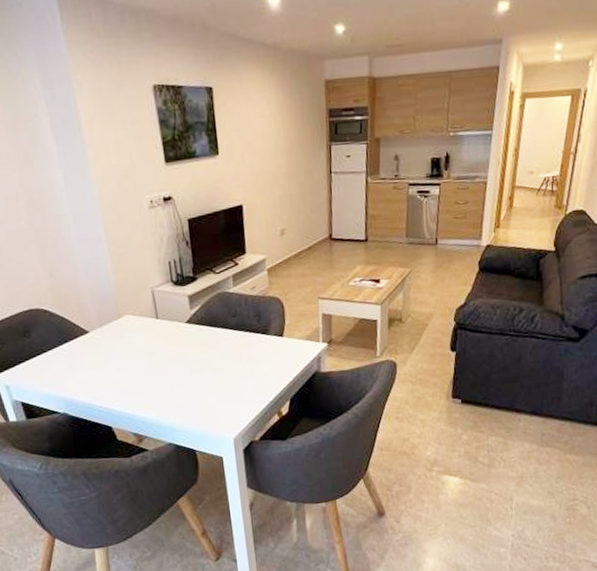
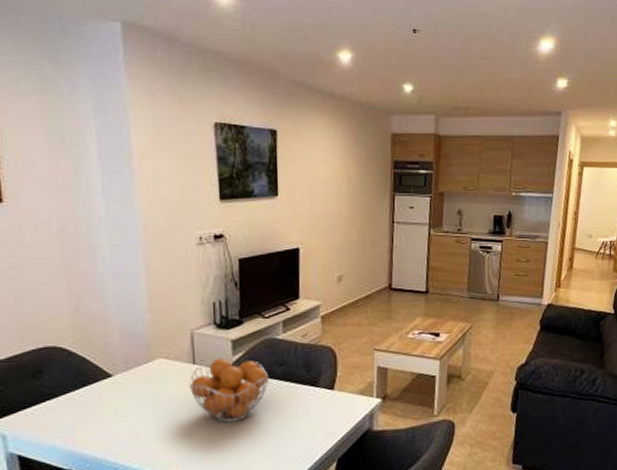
fruit basket: none [154,312,225,370] -> present [189,358,269,423]

